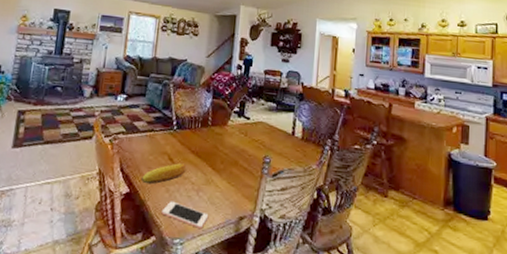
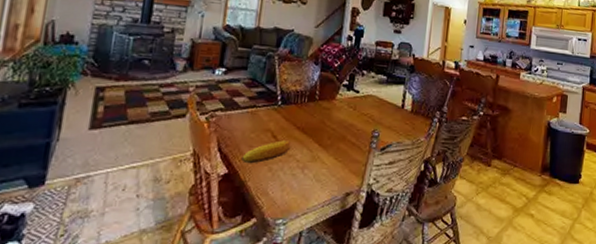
cell phone: present [161,201,209,228] -> none [263,180,314,207]

